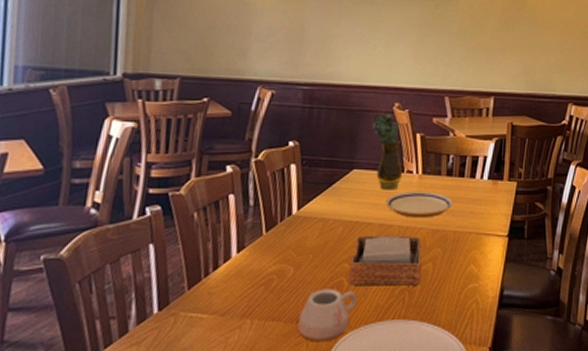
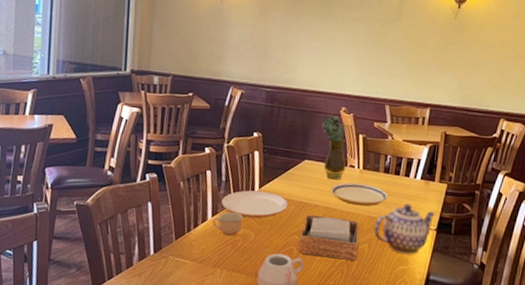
cup: none [237,243,278,275] -> present [212,212,243,236]
plate: none [249,213,335,248] -> present [221,190,288,219]
teapot: none [438,209,507,269] -> present [374,203,436,255]

